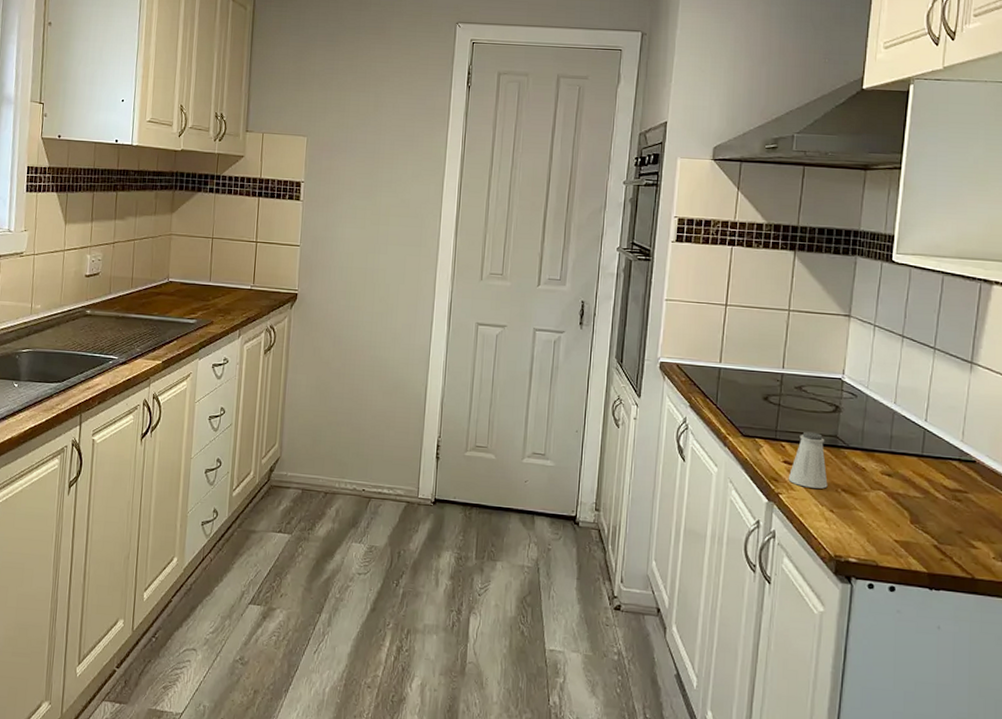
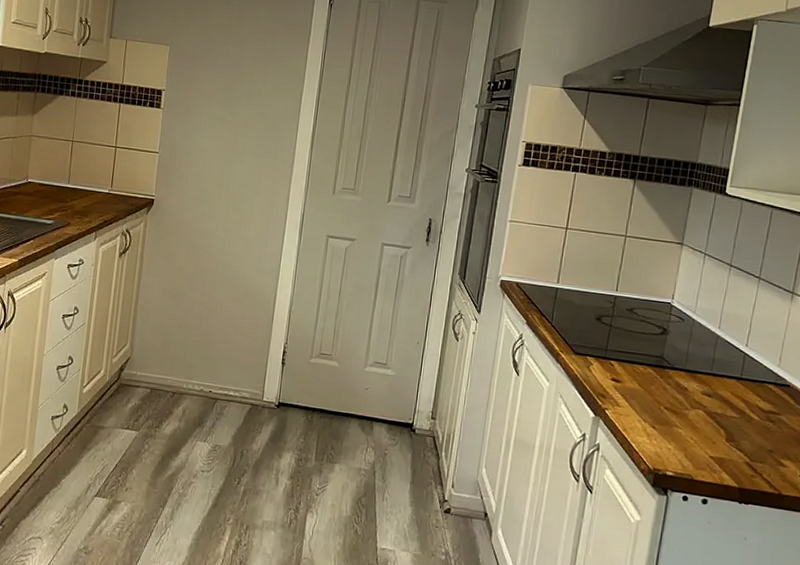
saltshaker: present [788,431,828,489] -> none [614,351,652,406]

